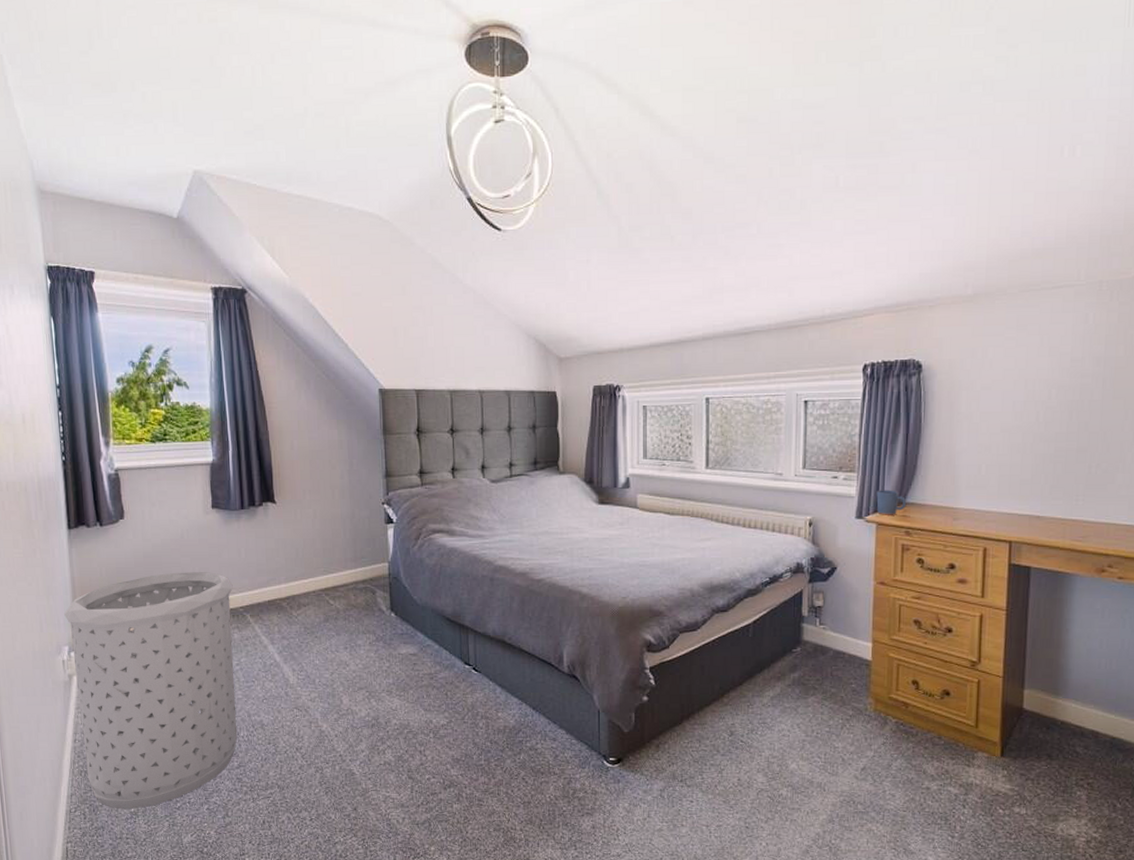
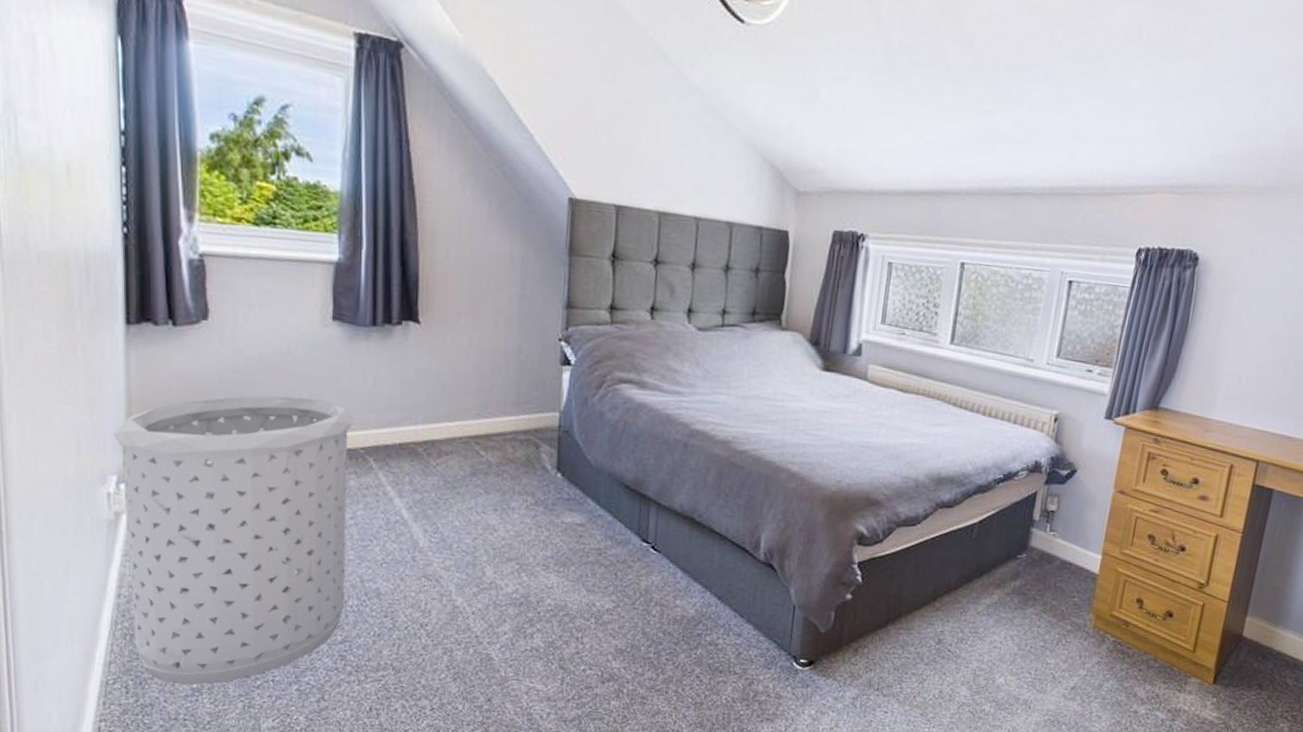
mug: present [876,490,907,515] -> none [1128,390,1160,420]

